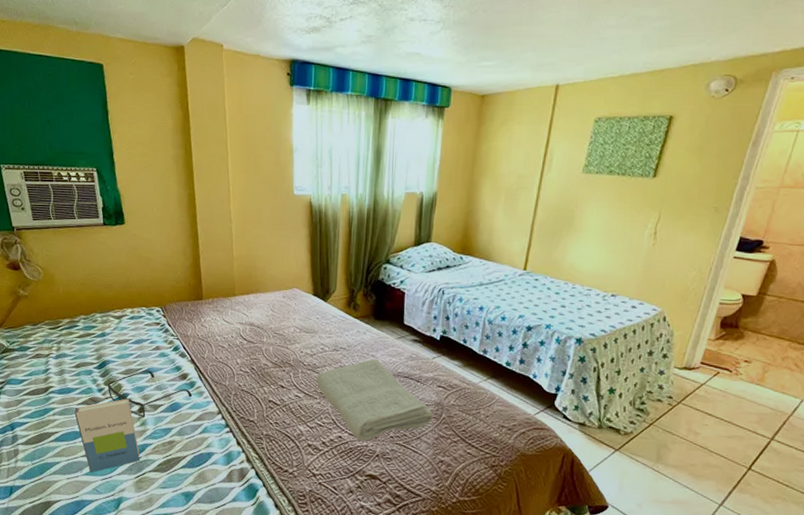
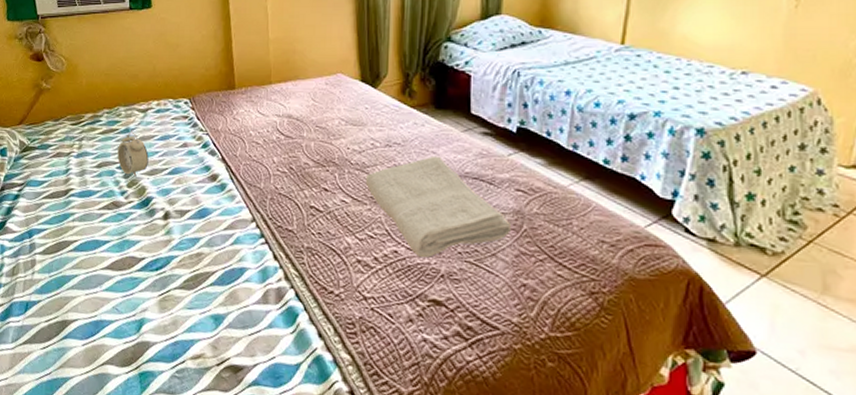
book: present [74,398,140,473] -> none [95,202,165,289]
alarm clock: none [94,335,124,376] -> present [117,131,149,177]
glasses: present [107,370,193,417] -> none [130,170,224,225]

